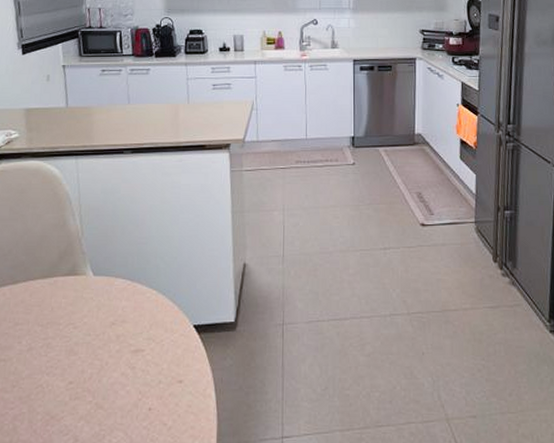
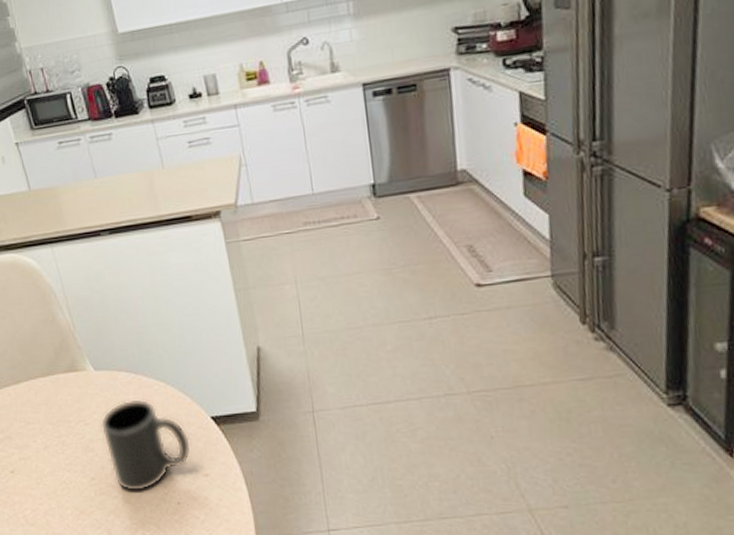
mug: none [88,305,172,397] -> present [100,399,192,492]

